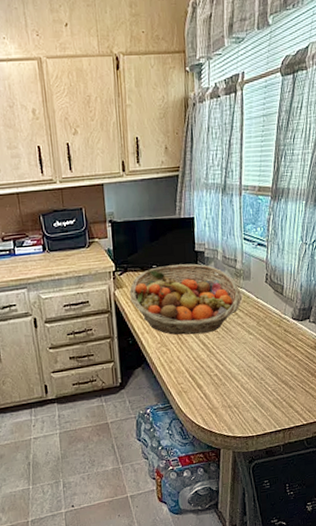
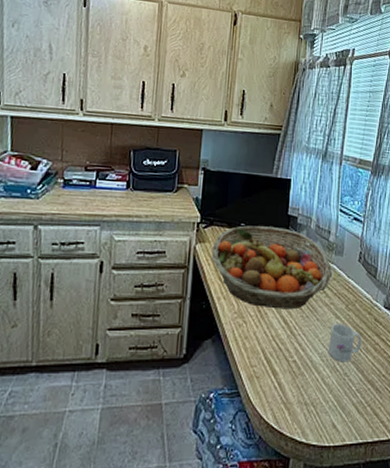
mug: none [244,338,274,370] -> present [328,323,362,362]

